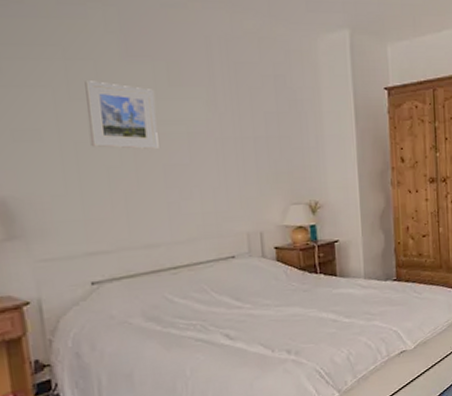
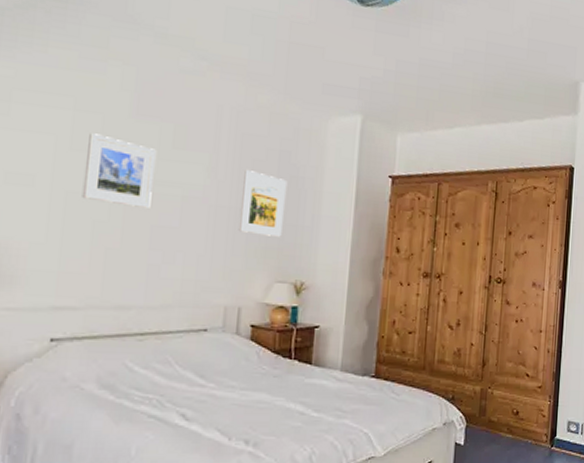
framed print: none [243,99,290,162] -> present [238,170,288,237]

